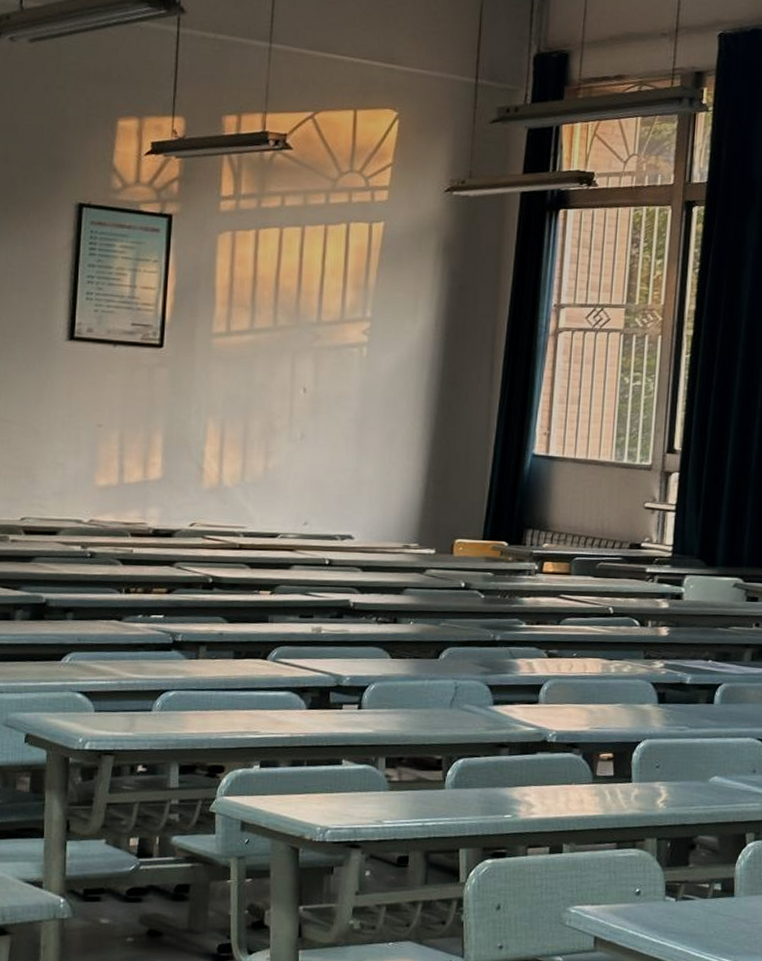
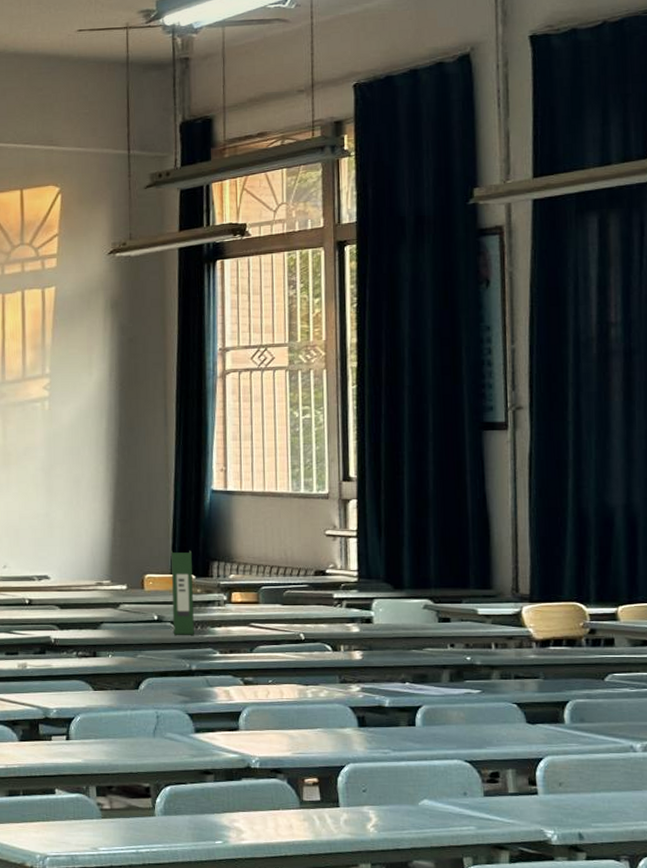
binder: none [479,515,507,606] -> present [170,550,194,636]

